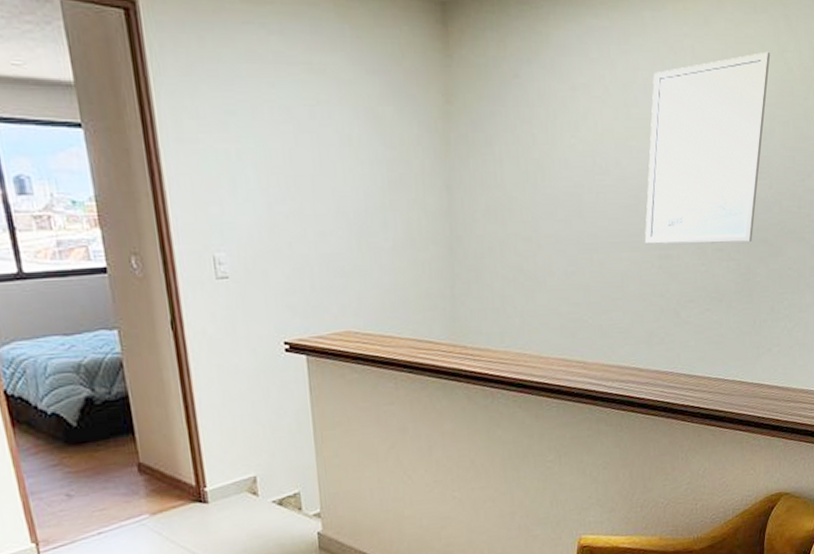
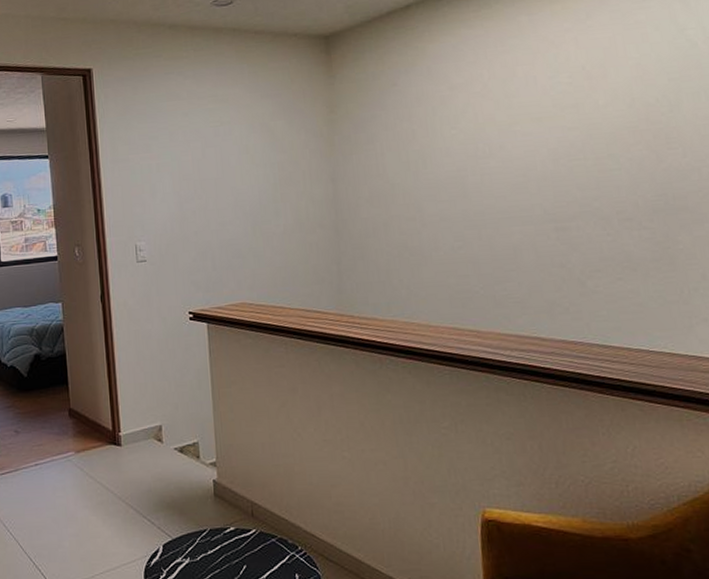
wall art: present [644,51,771,245] -> none [534,32,669,218]

